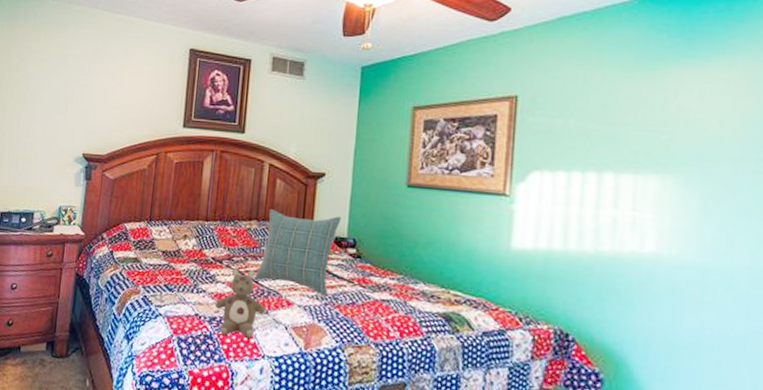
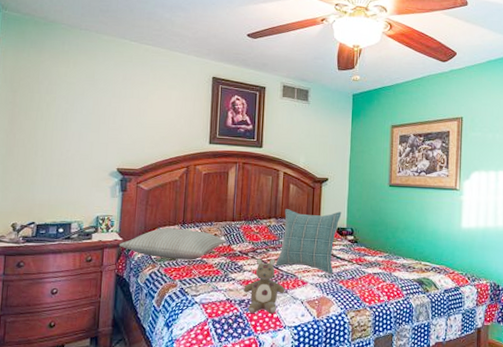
pillow: none [80,224,197,264] -> present [119,228,226,260]

